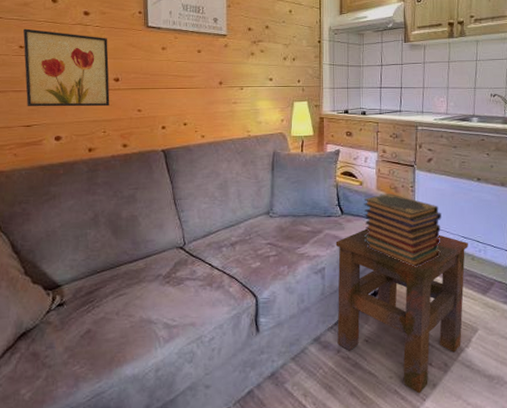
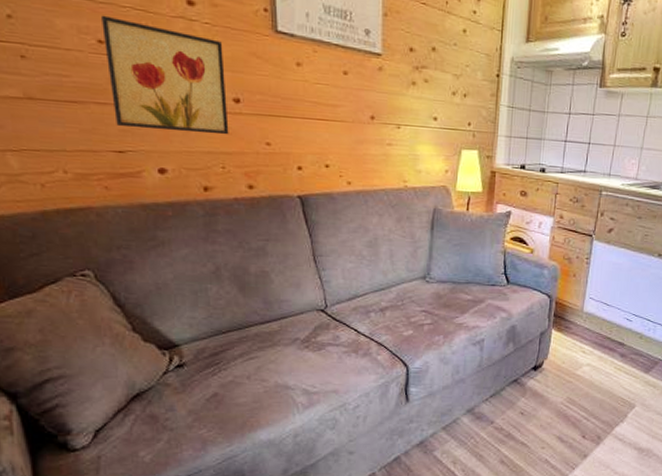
side table: present [335,228,468,394] -> none [491,300,638,463]
book stack: present [363,194,442,268] -> none [528,264,615,344]

